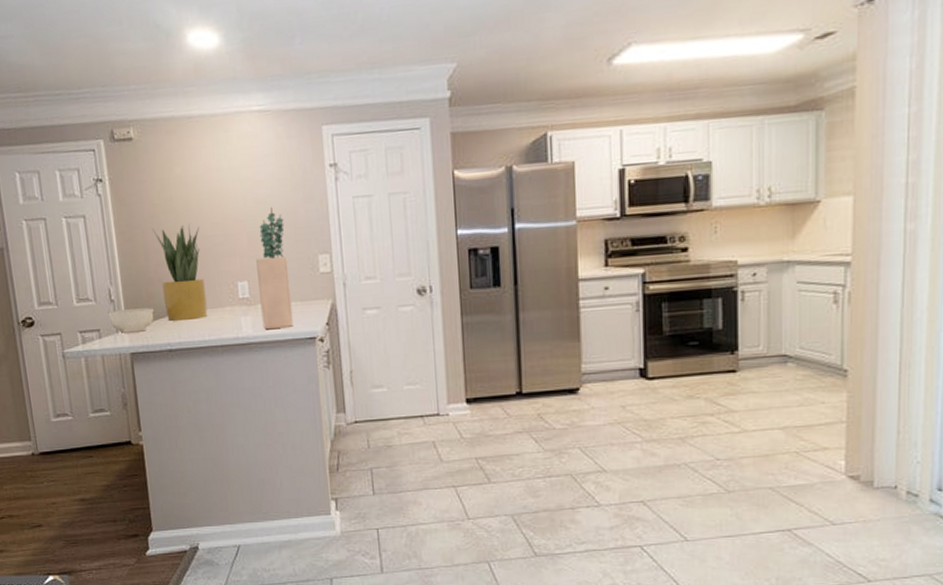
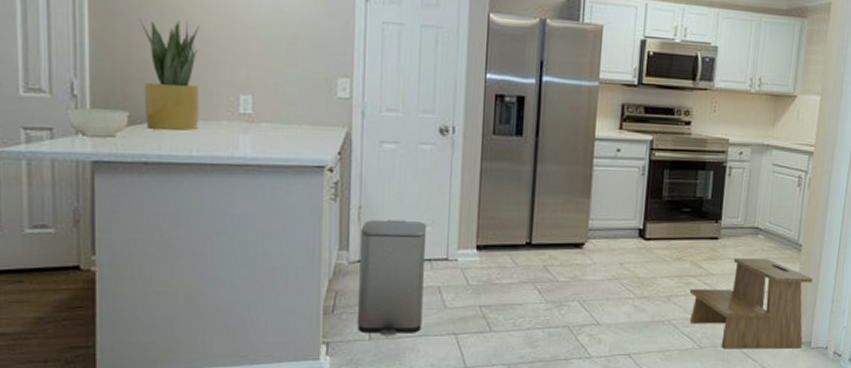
vase: present [256,207,293,330] -> none [264,18,303,154]
pedal bin: none [354,380,421,491] -> present [357,219,427,336]
step stool: none [707,389,868,493] -> present [689,258,813,349]

